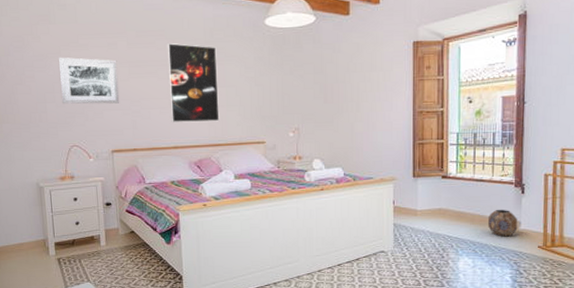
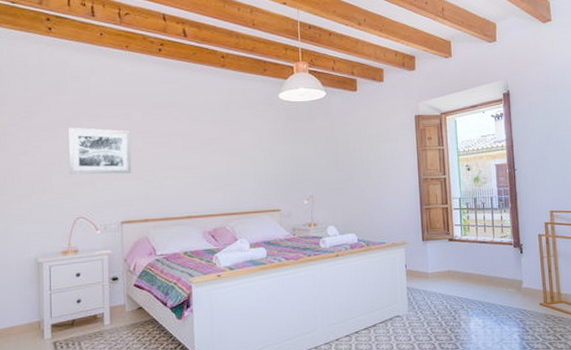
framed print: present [167,43,220,122] -> none [182,115,235,192]
planter: present [488,209,518,237] -> none [493,269,520,296]

